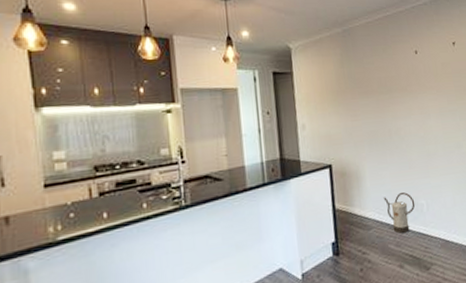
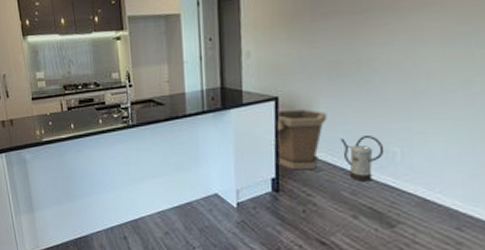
bucket: none [332,174,372,232] -> present [275,109,327,170]

